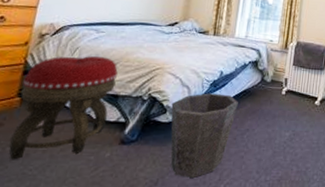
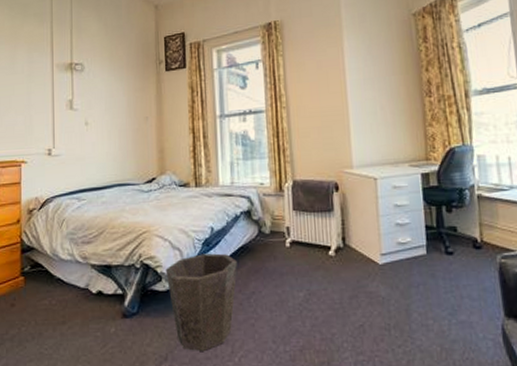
footstool: present [9,56,118,160] -> none [23,226,106,340]

